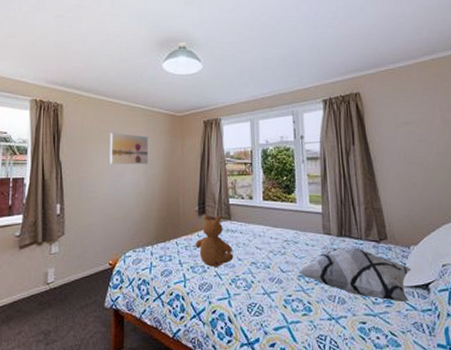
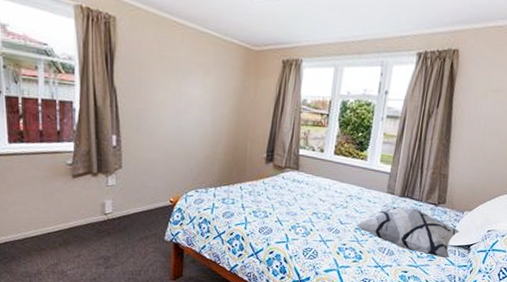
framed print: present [110,132,149,165] -> none [172,60,219,103]
teddy bear: present [195,214,234,267] -> none [259,162,297,214]

